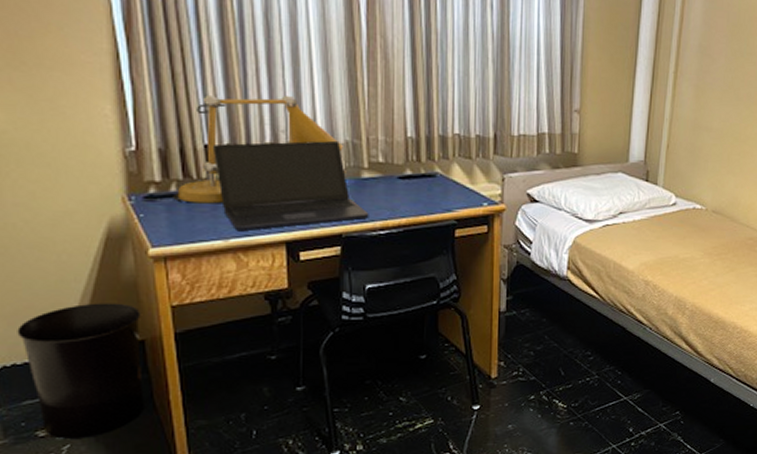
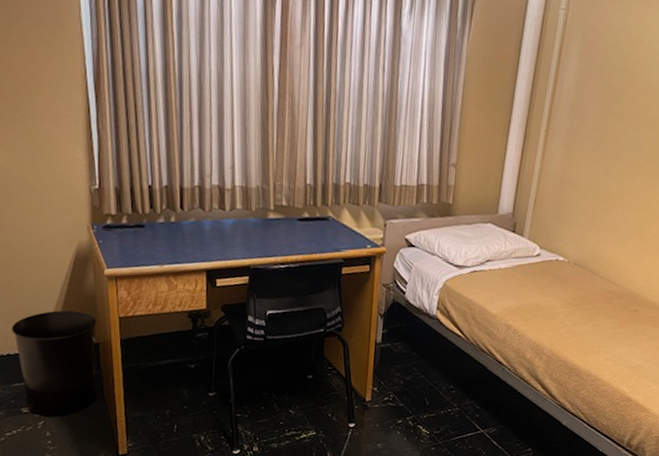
table lamp: present [173,95,343,204] -> none [124,144,255,235]
laptop: present [212,140,369,232] -> none [154,185,273,259]

